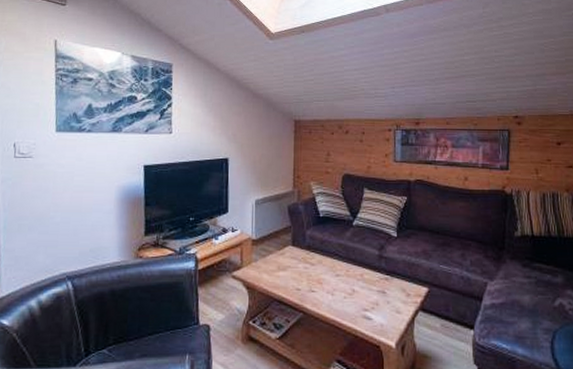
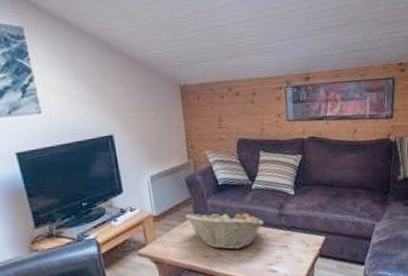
fruit basket: none [283,242,363,287] -> present [185,211,264,250]

